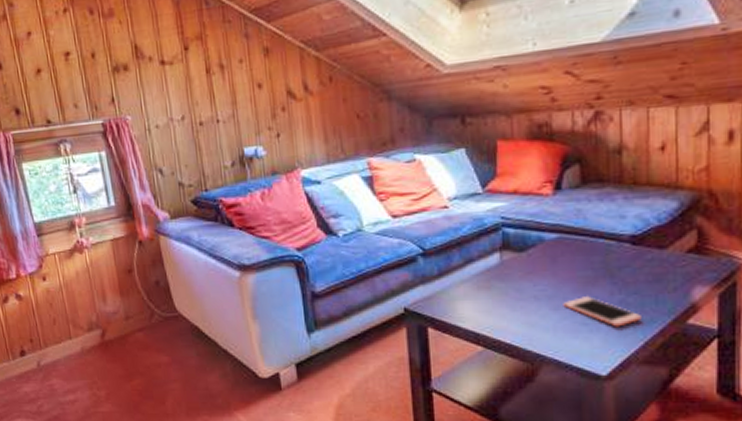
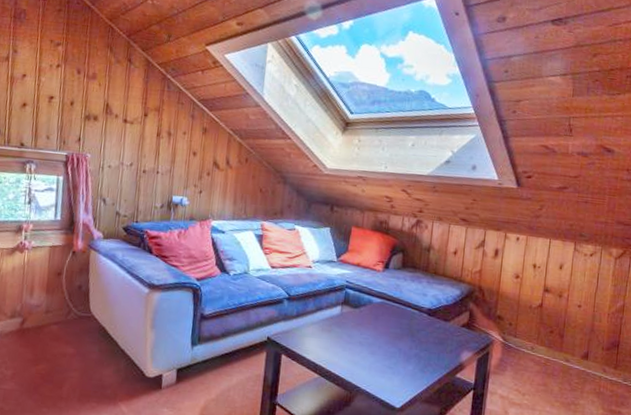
cell phone: present [563,296,641,327] -> none [378,347,428,373]

